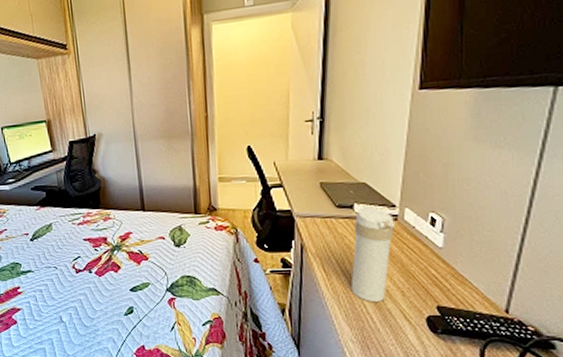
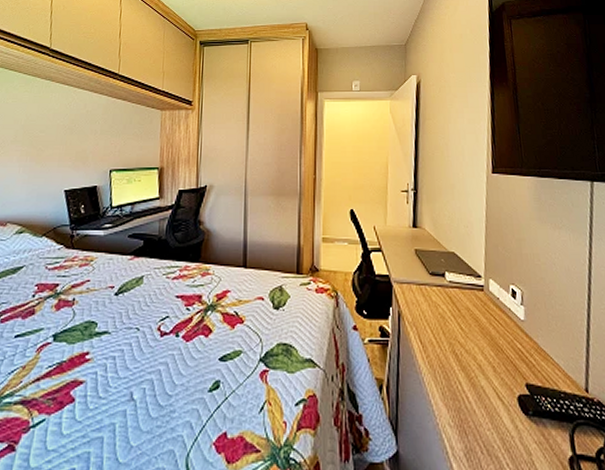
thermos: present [351,207,394,303] -> none [445,276,482,379]

